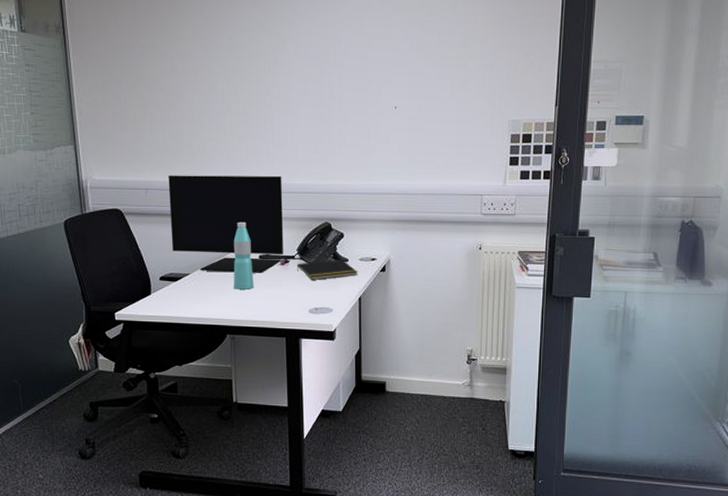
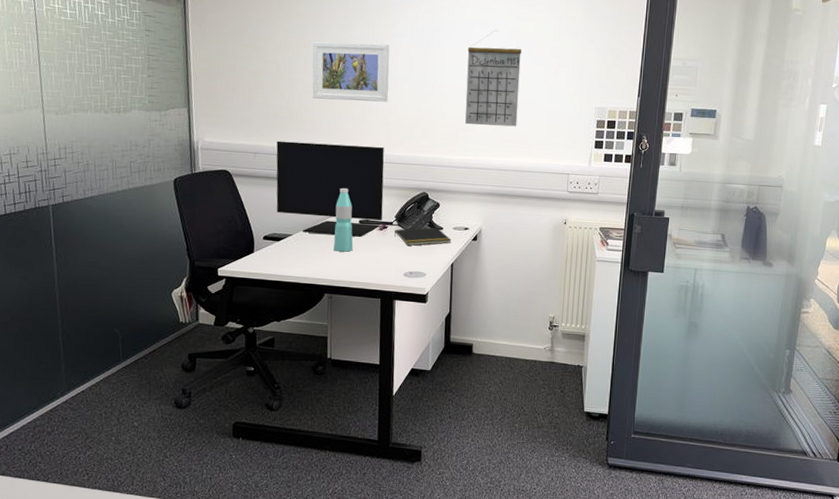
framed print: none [201,64,284,128] -> present [312,41,390,102]
calendar: none [366,41,425,147] -> present [465,30,521,127]

